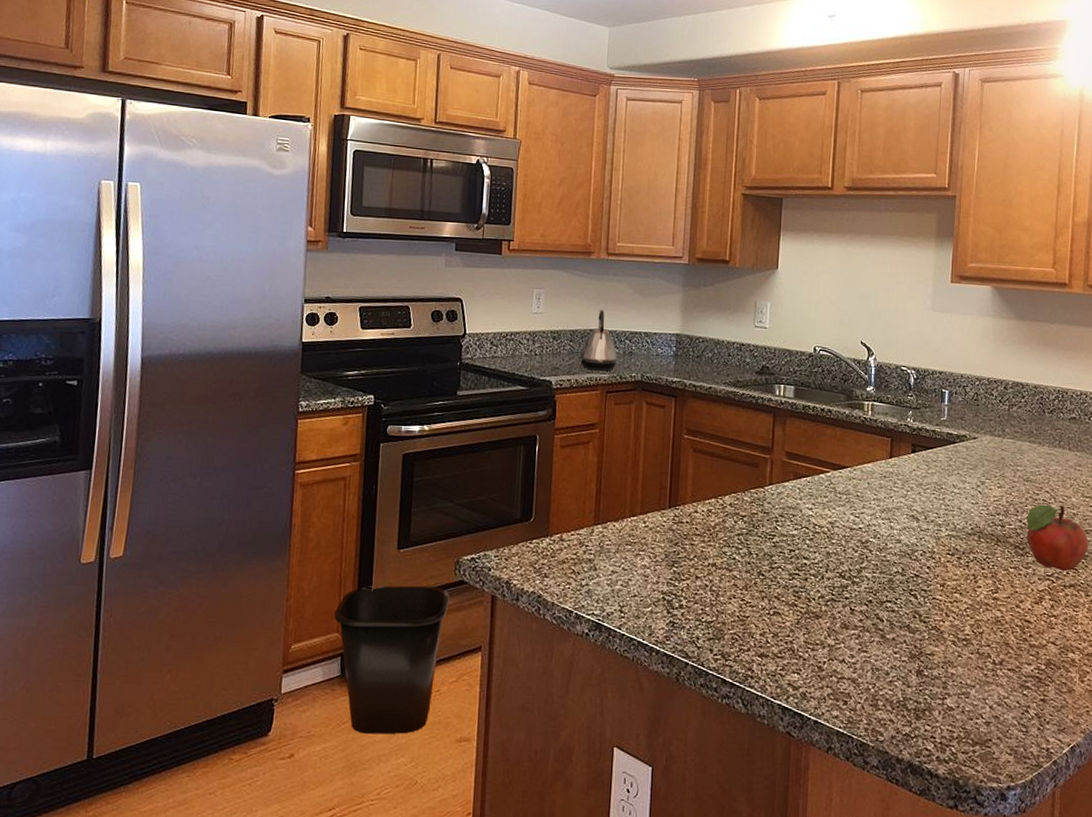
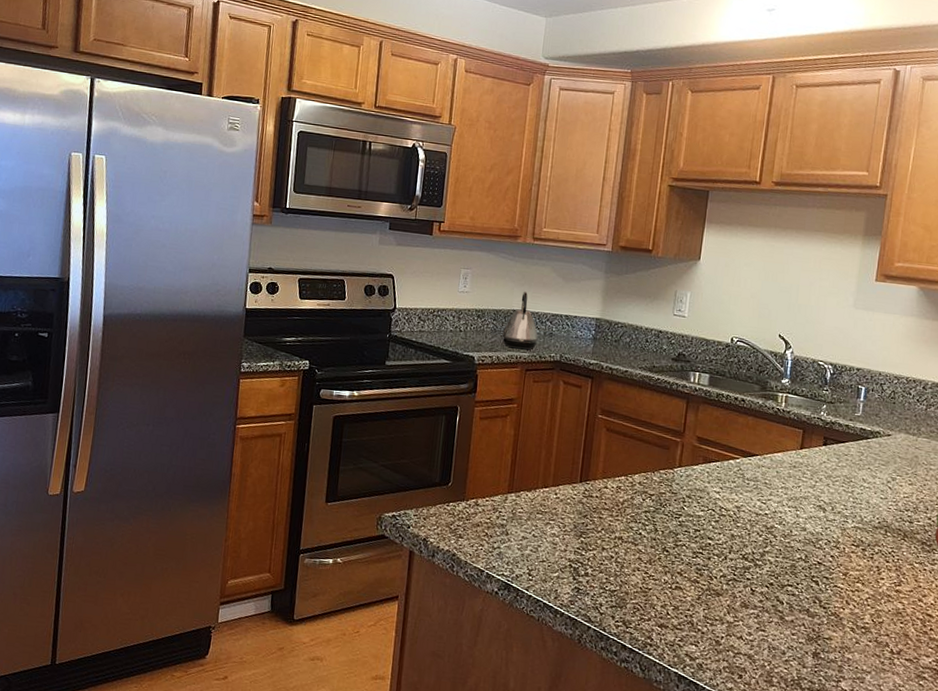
waste bin: present [334,585,450,735] -> none [267,533,372,668]

